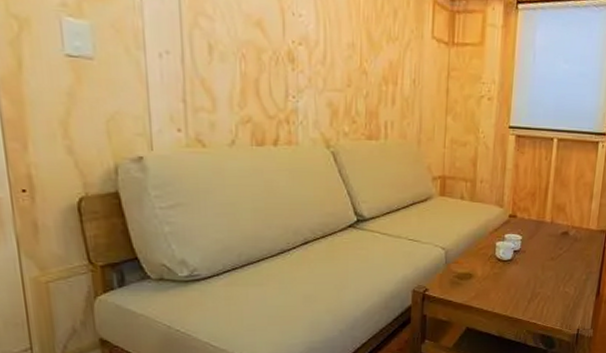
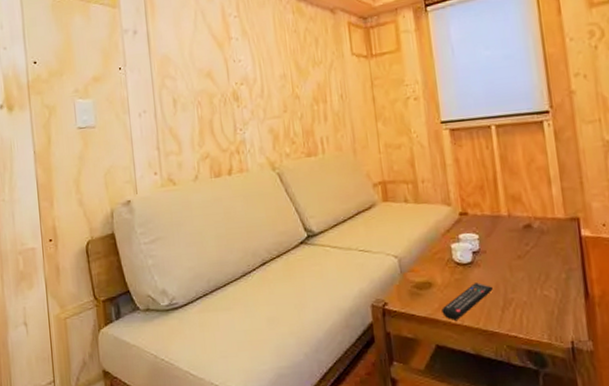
remote control: none [477,277,525,308] -> present [441,282,493,320]

